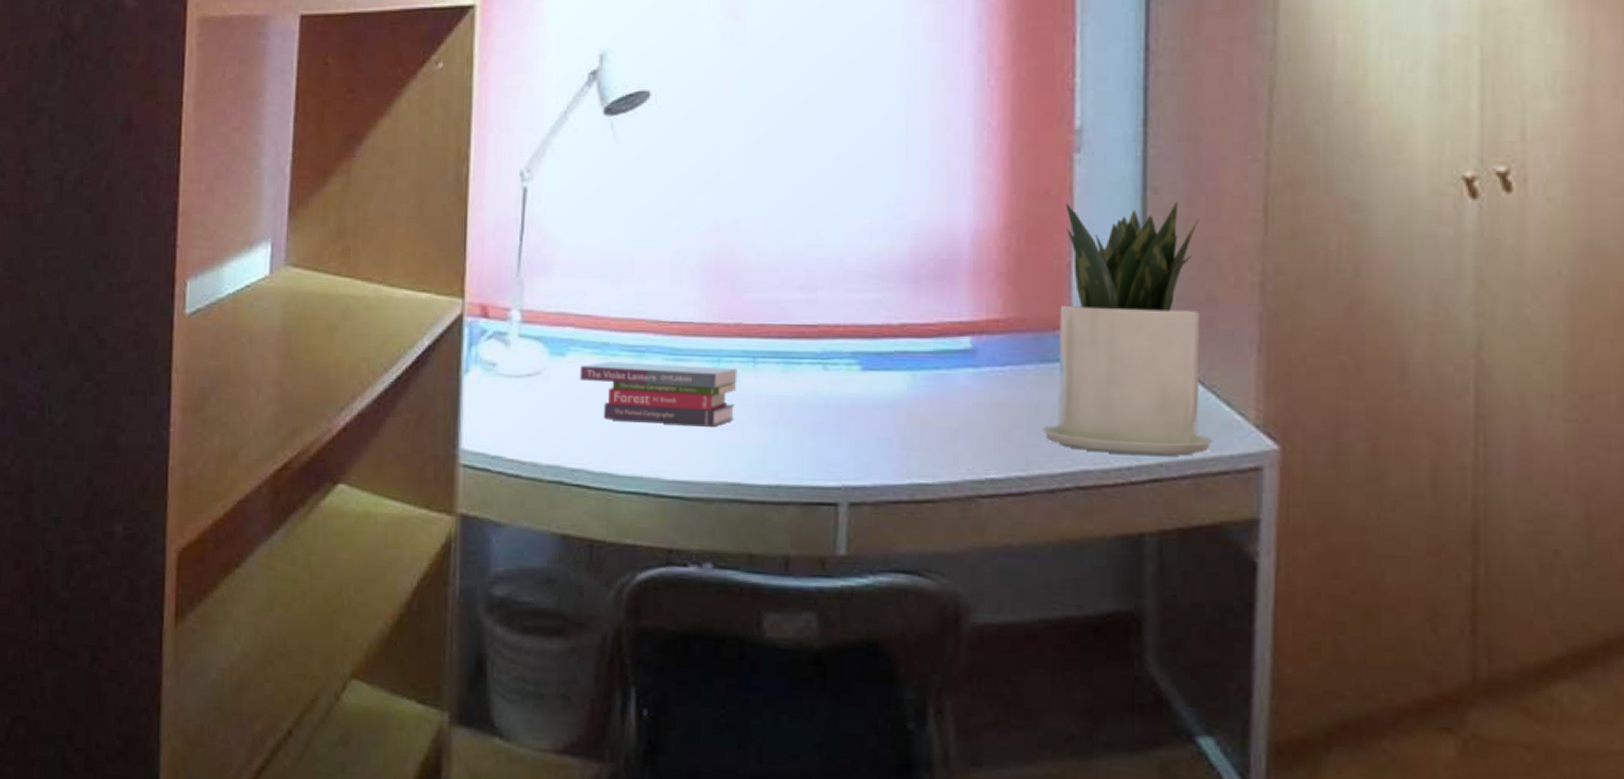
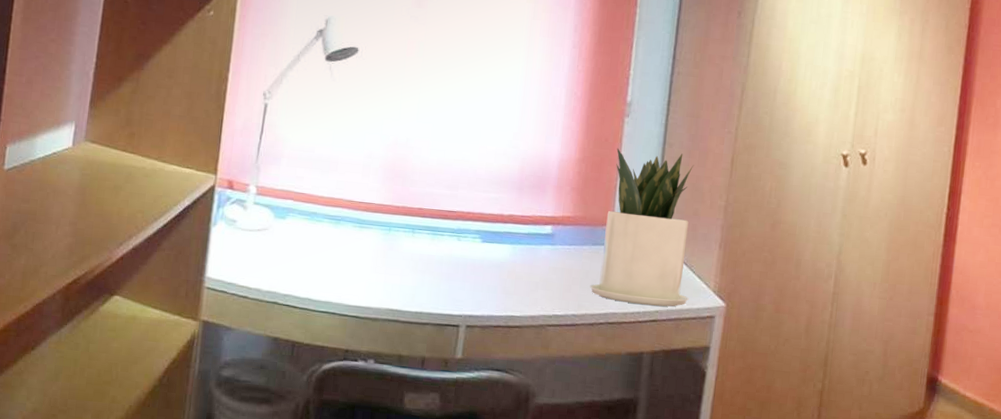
books: present [579,361,738,427] -> none [294,225,402,272]

